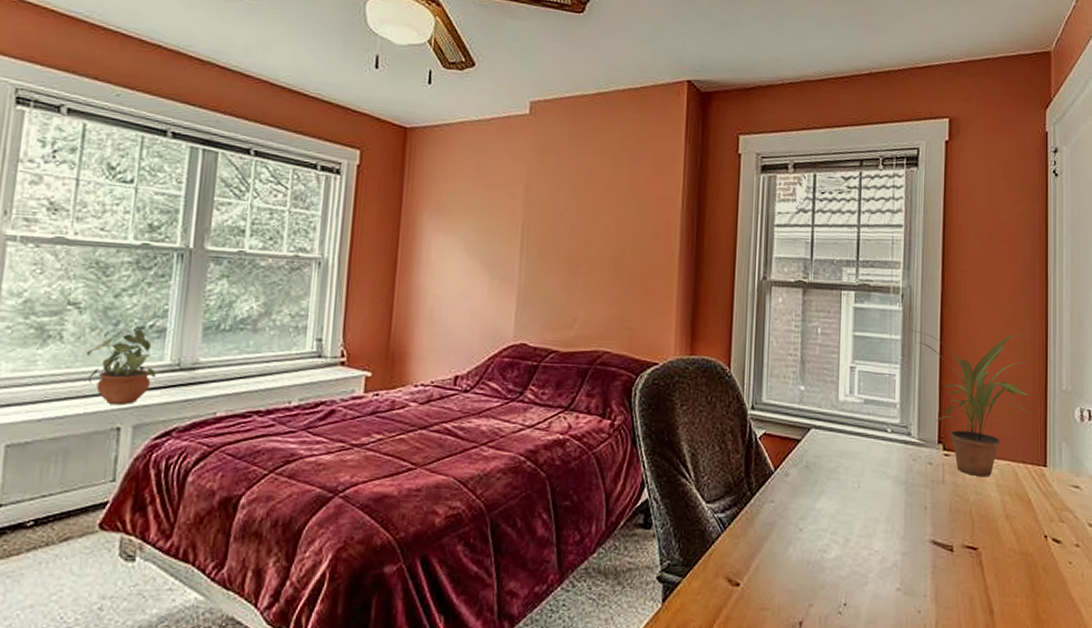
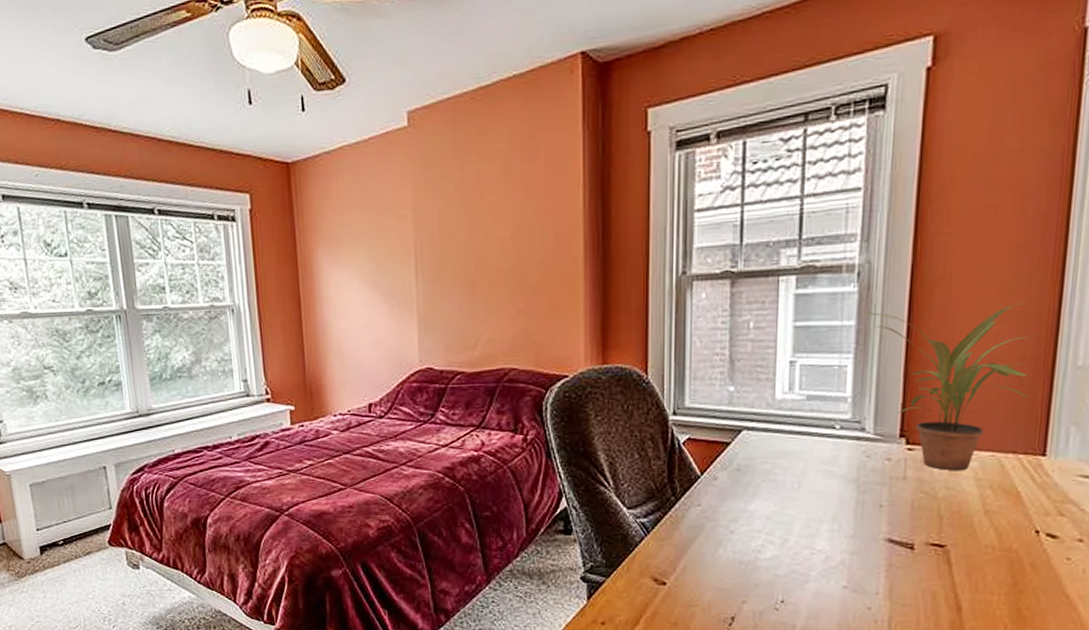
potted plant: present [87,329,157,405] -> none [67,384,123,449]

